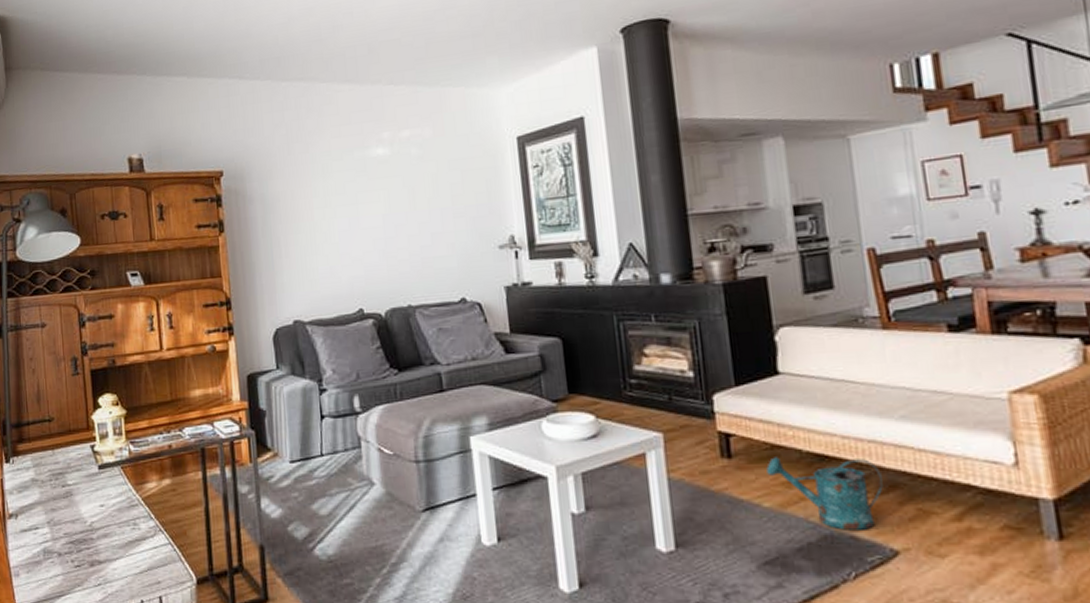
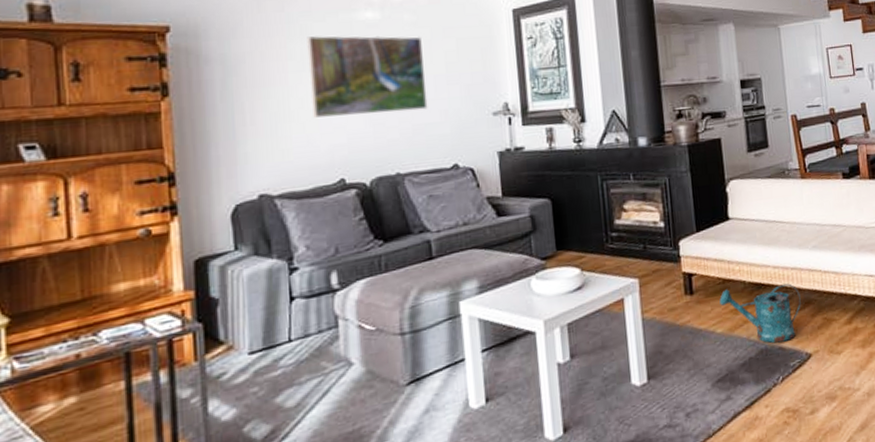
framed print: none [328,171,436,251] -> present [307,35,428,118]

